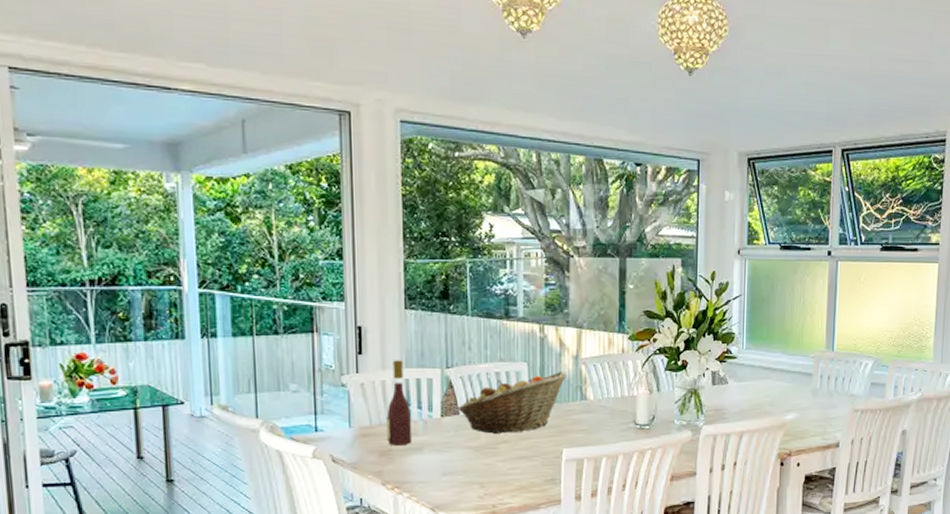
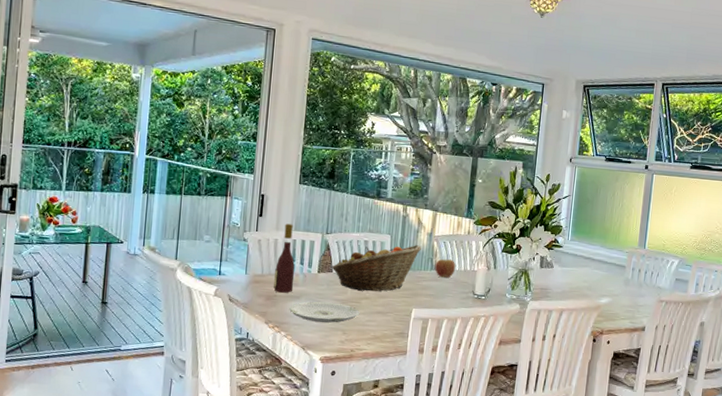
plate: none [410,451,499,477] -> present [289,301,360,323]
apple: none [585,385,611,409] -> present [434,259,456,278]

